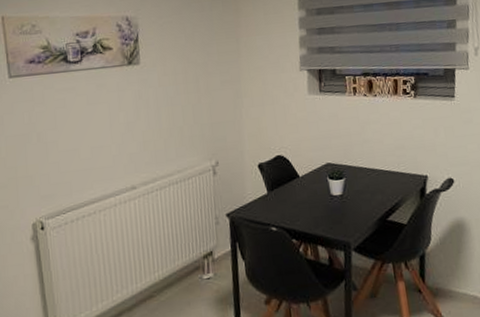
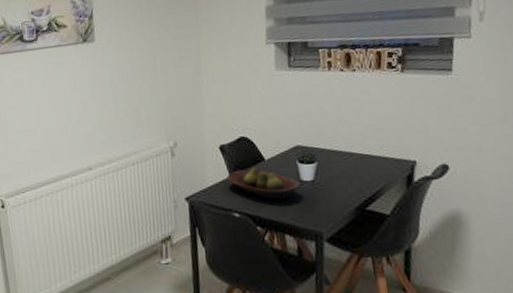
fruit bowl: none [264,183,330,214] -> present [226,167,300,200]

